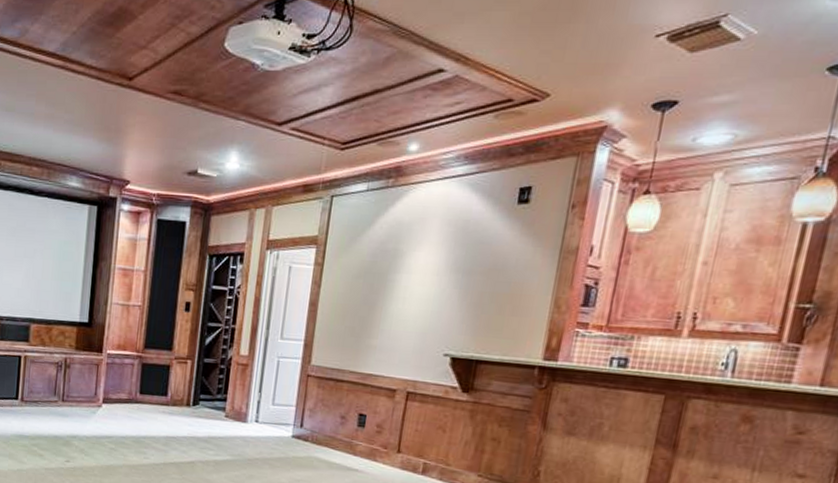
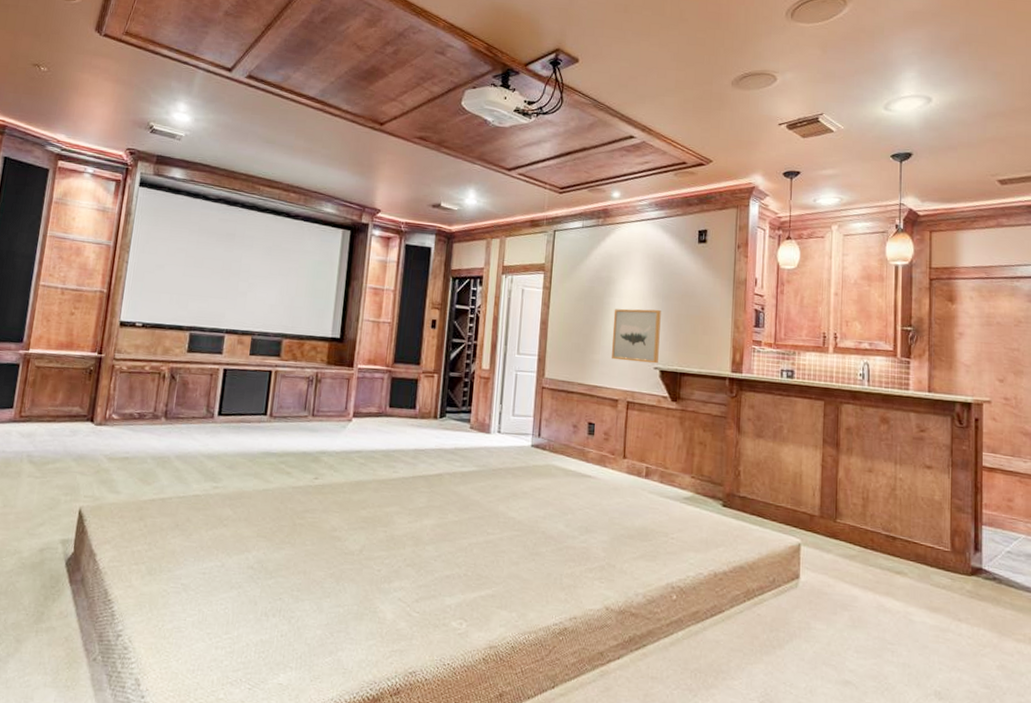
wall art: none [392,286,460,350] -> present [611,308,661,364]

